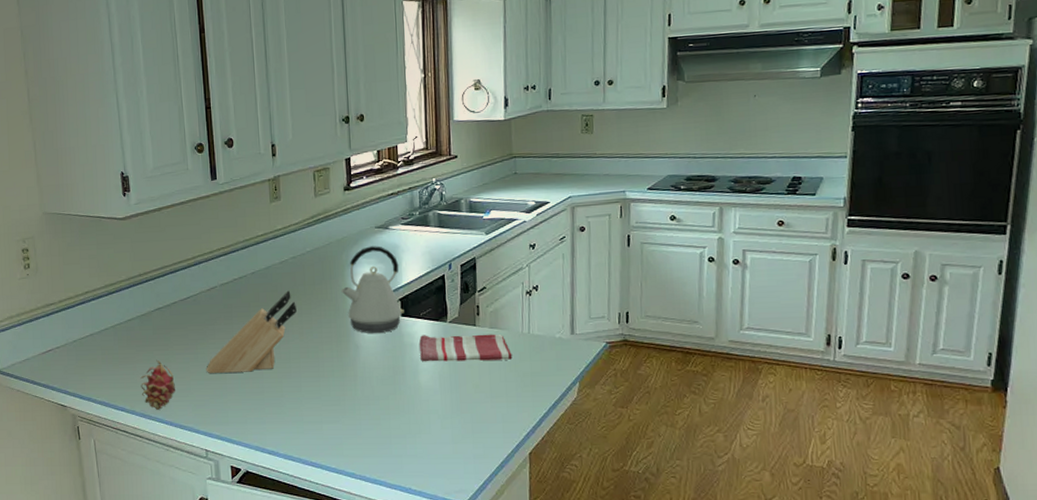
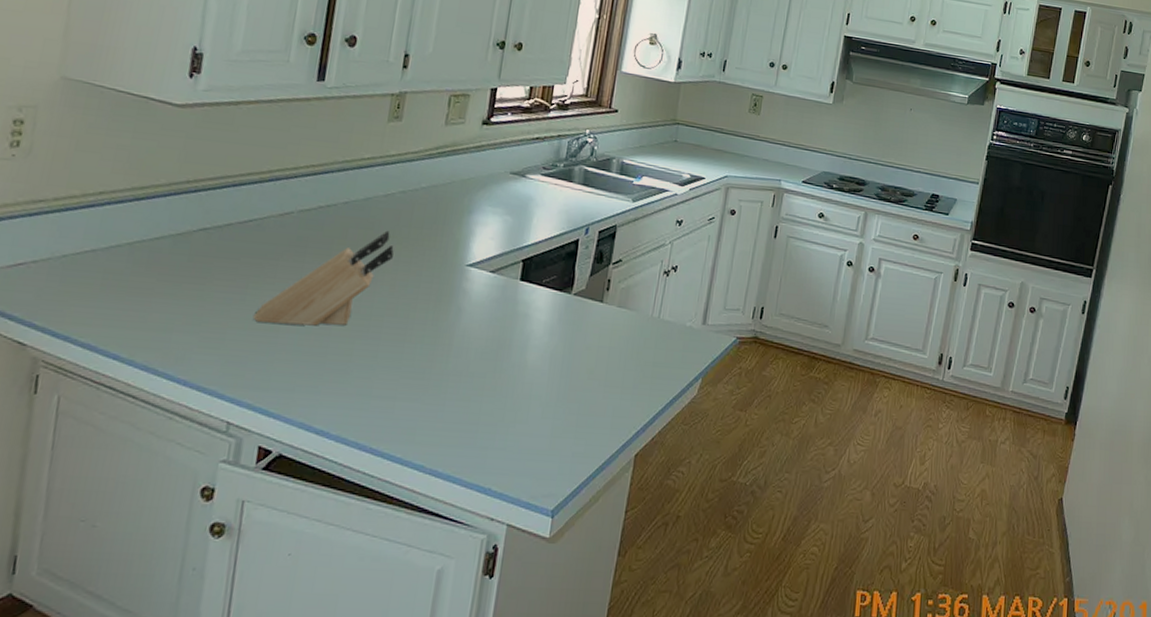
fruit: present [140,359,175,410] -> none [151,295,205,363]
kettle: present [341,246,404,334] -> none [453,193,530,298]
dish towel: present [419,334,513,362] -> none [533,305,637,346]

